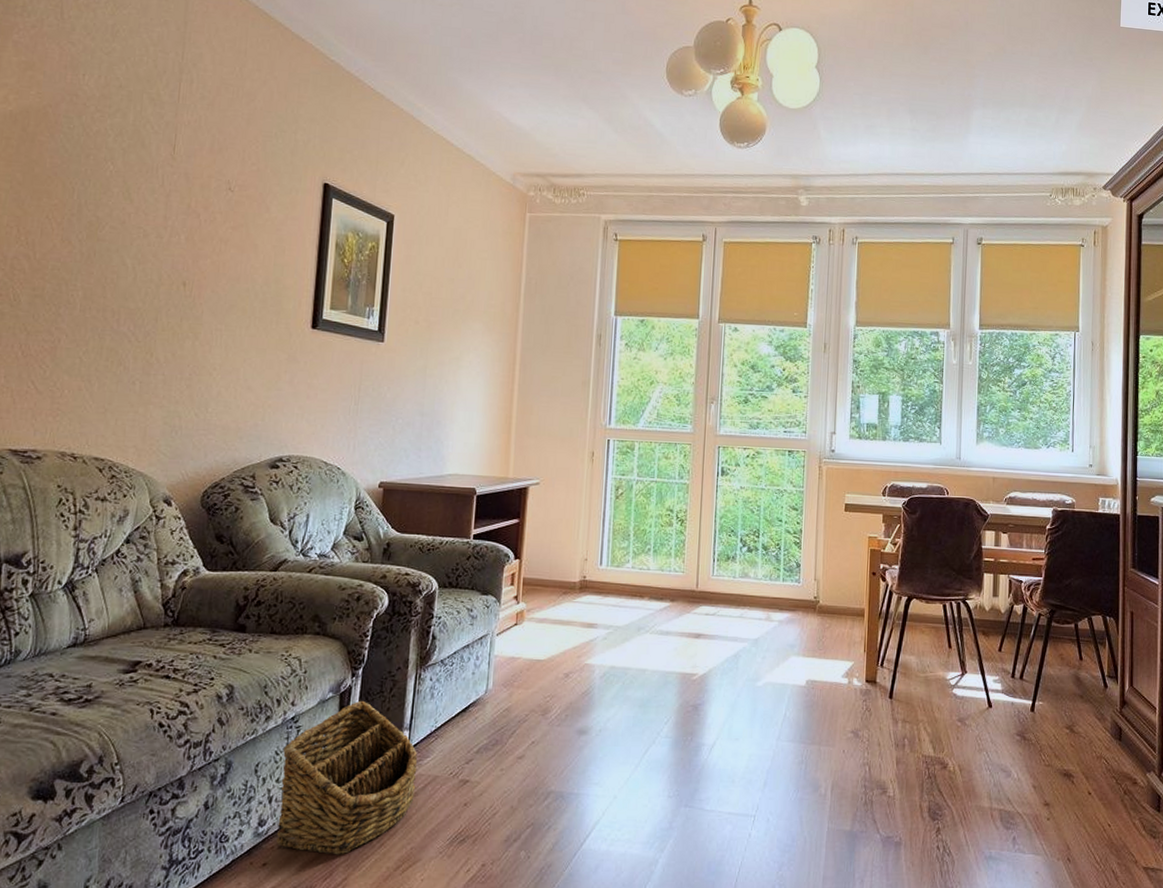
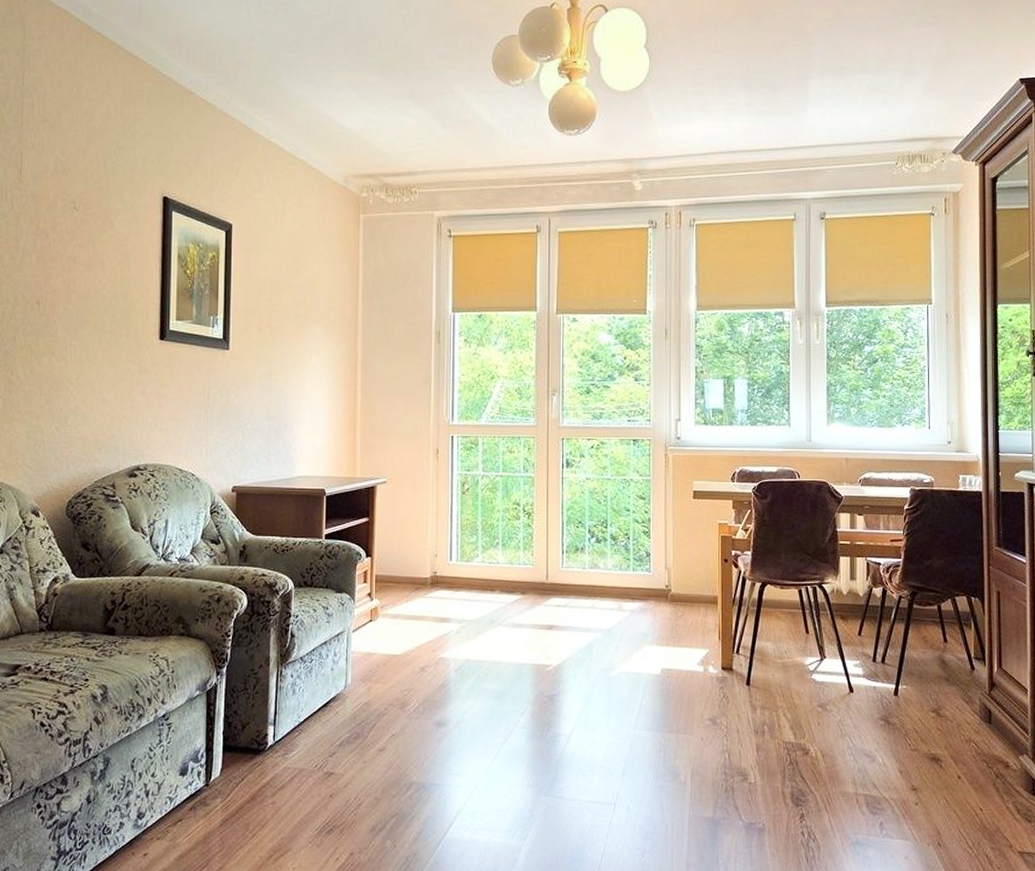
basket: present [276,700,418,855] -> none [155,697,284,846]

